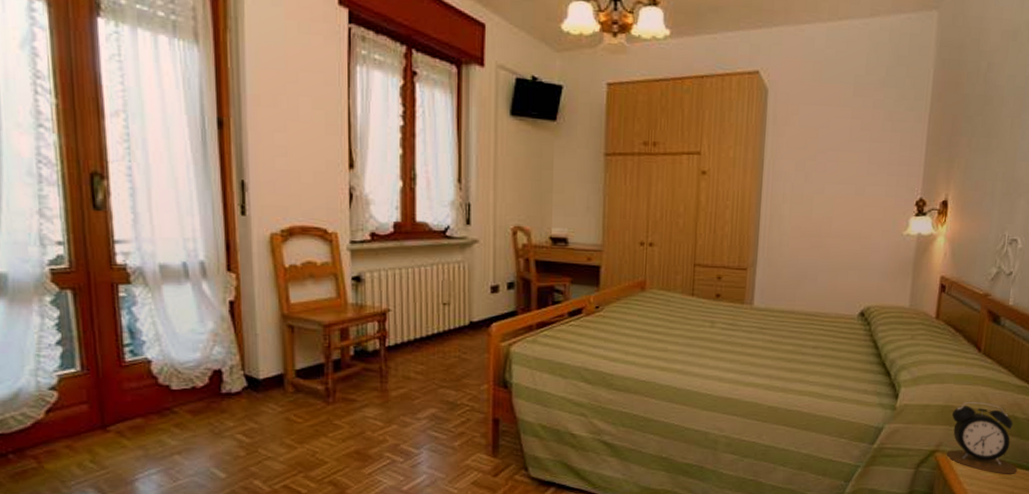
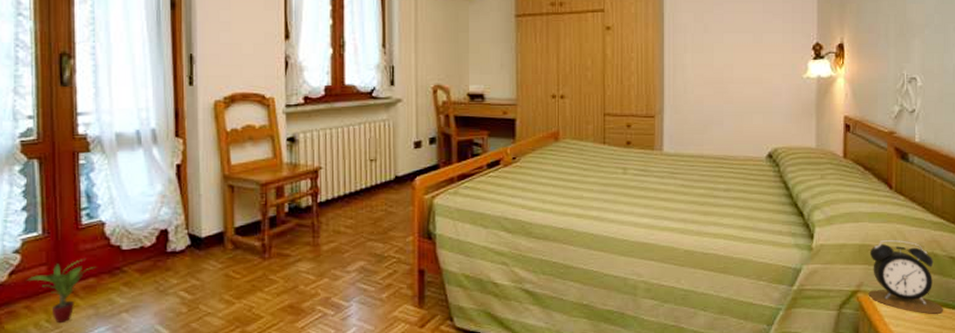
potted plant: none [65,398,144,463] -> present [26,259,97,323]

